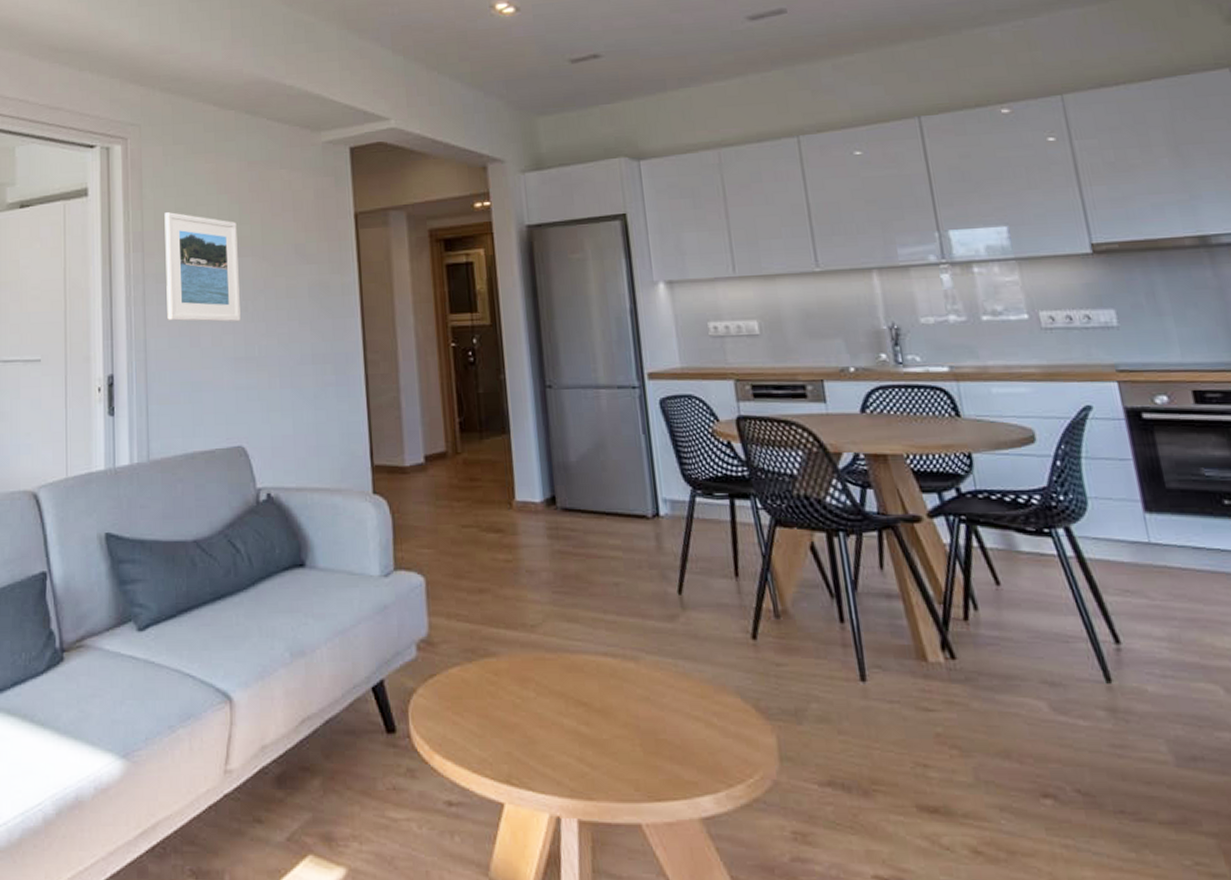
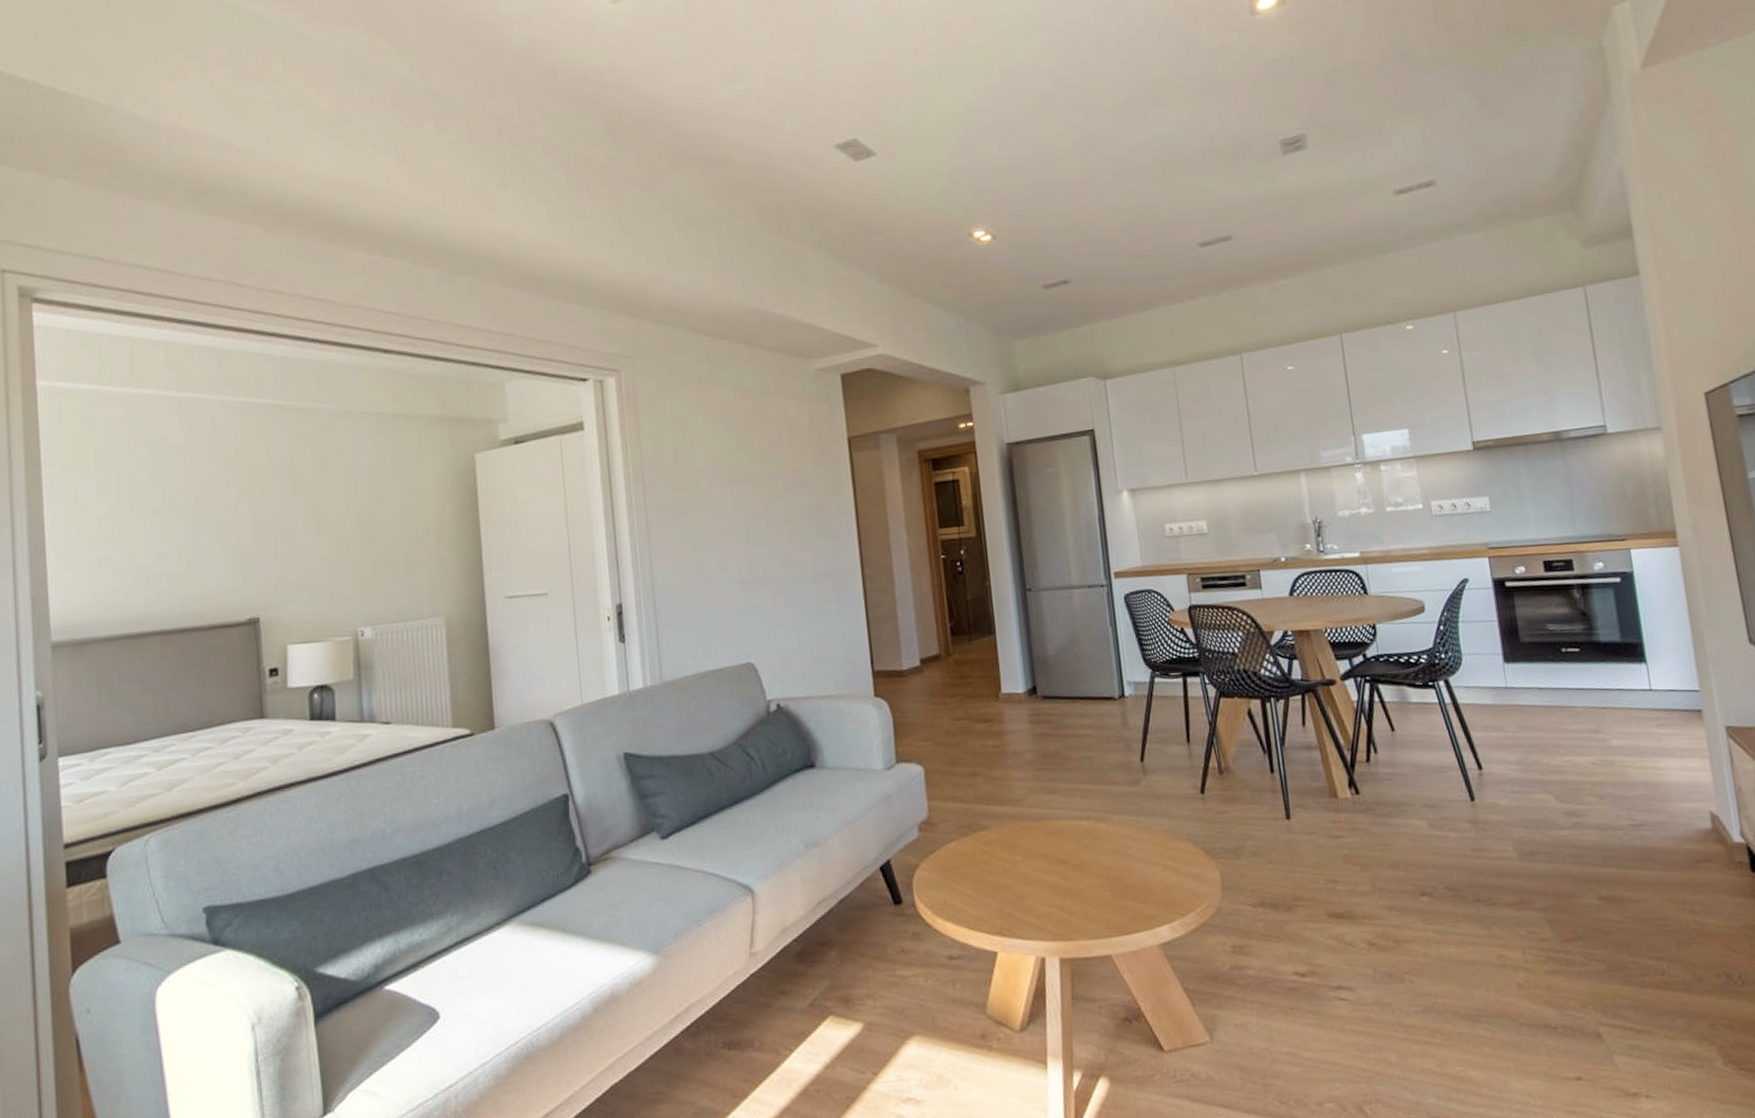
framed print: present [164,212,241,322] -> none [663,443,744,549]

